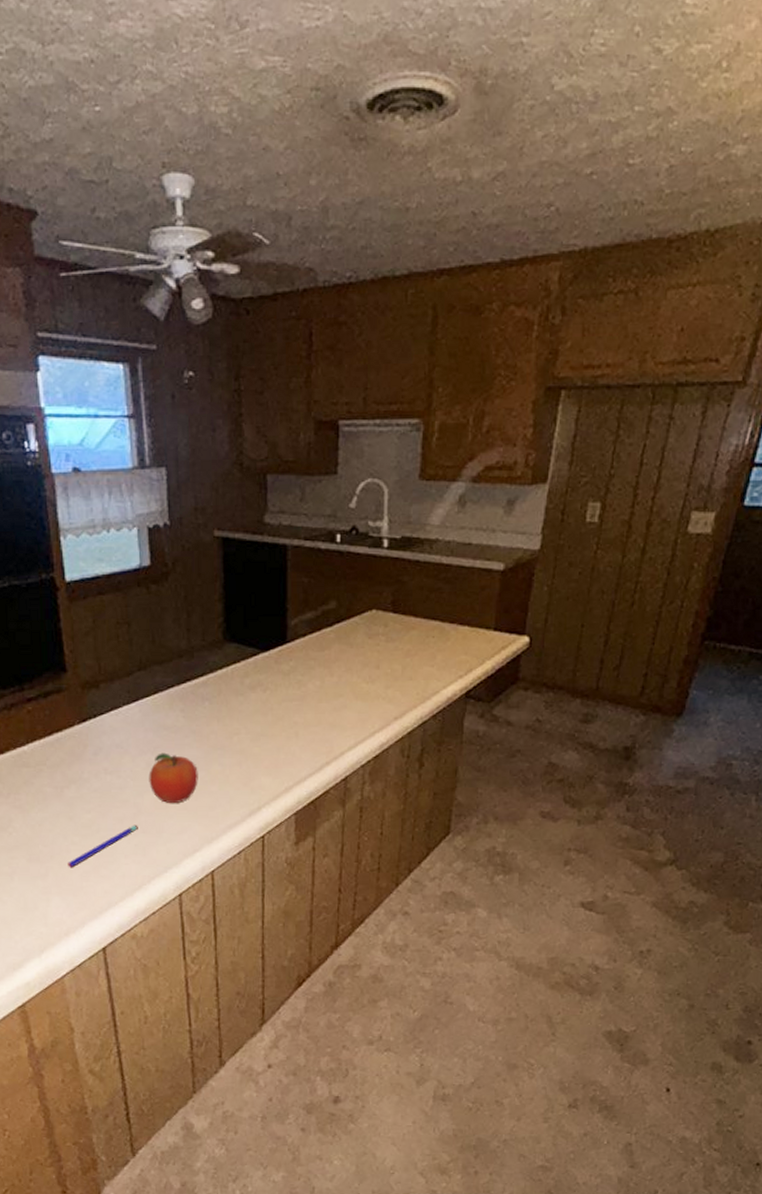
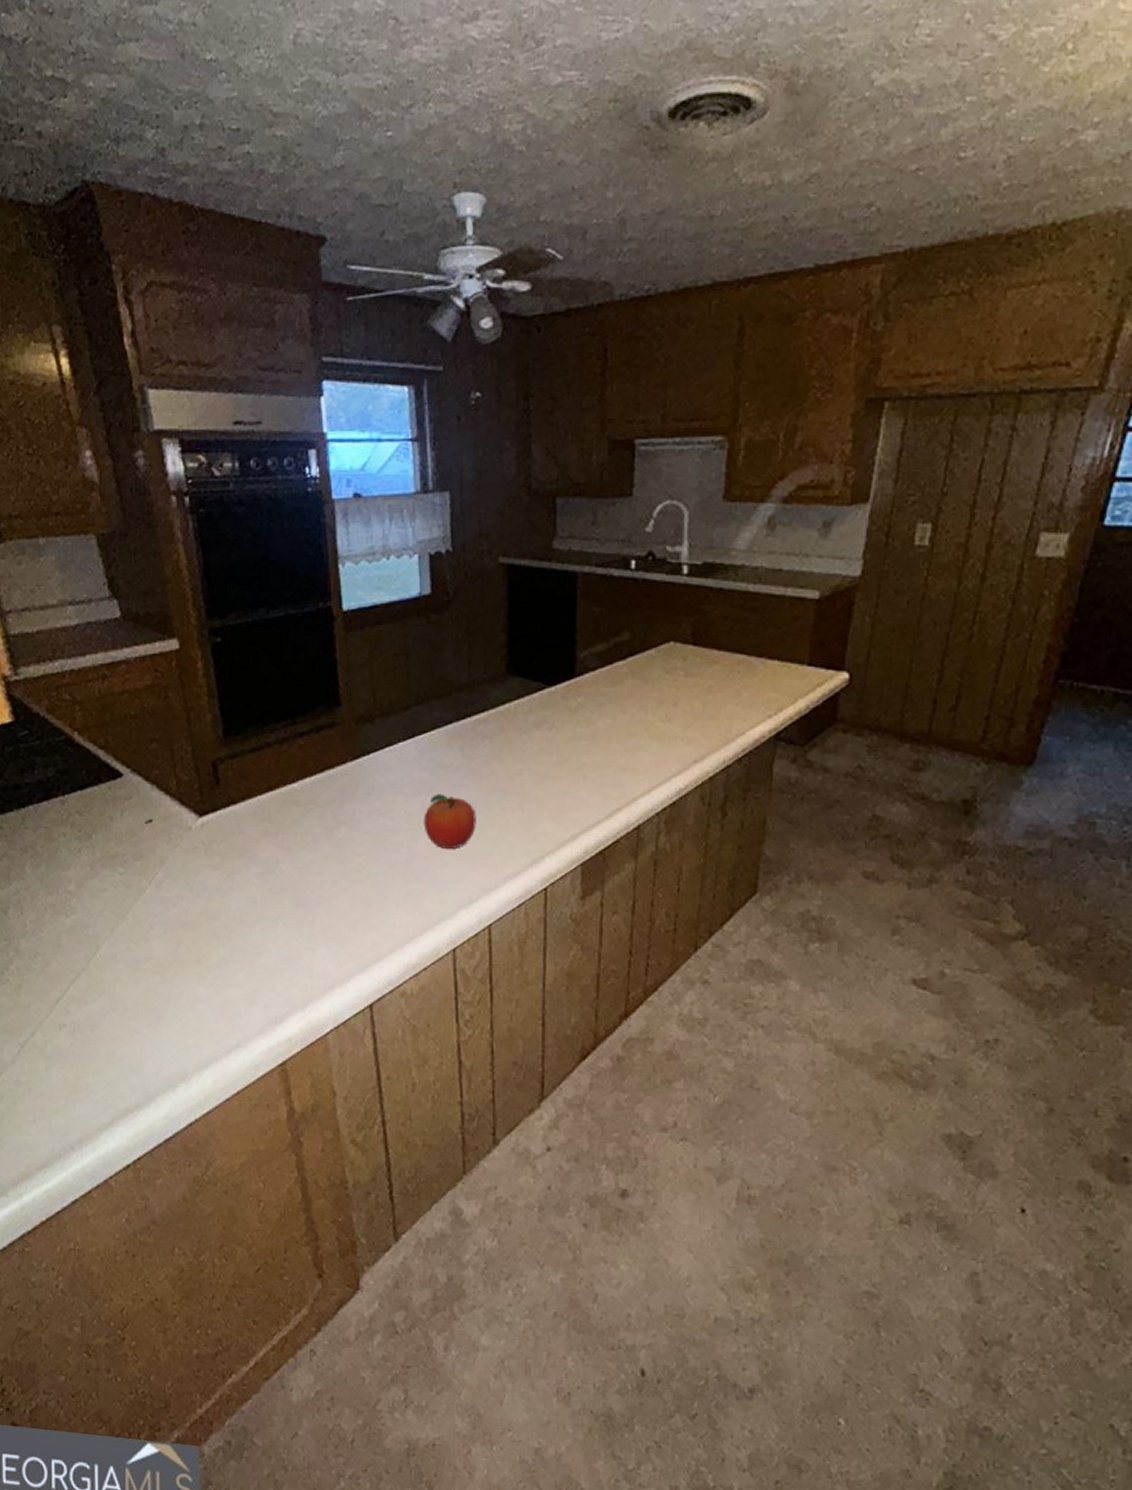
pen: present [68,824,138,868] -> none [335,871,411,916]

